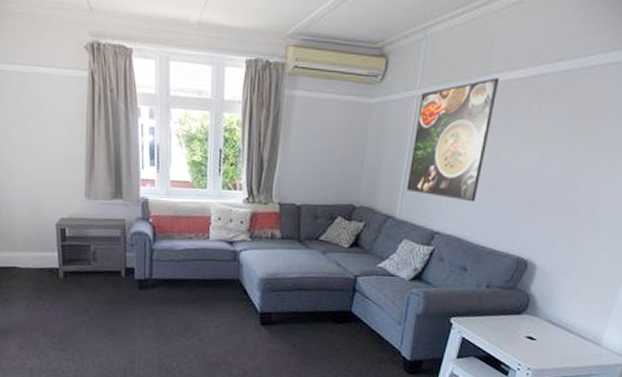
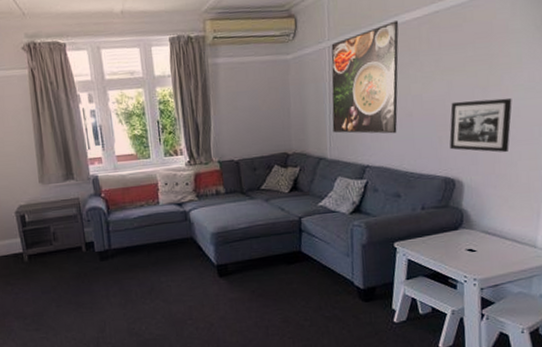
picture frame: none [529,177,607,241] -> present [449,97,512,153]

